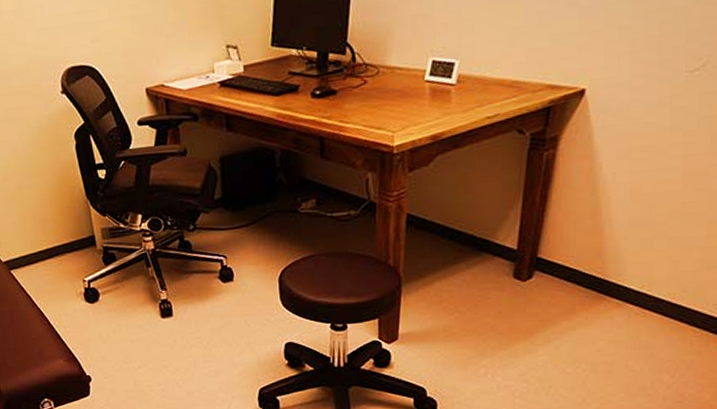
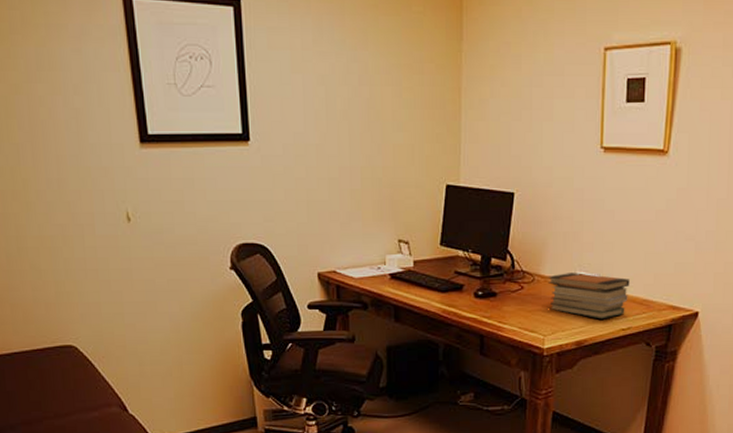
book stack: none [395,58,495,109] -> present [548,273,630,320]

